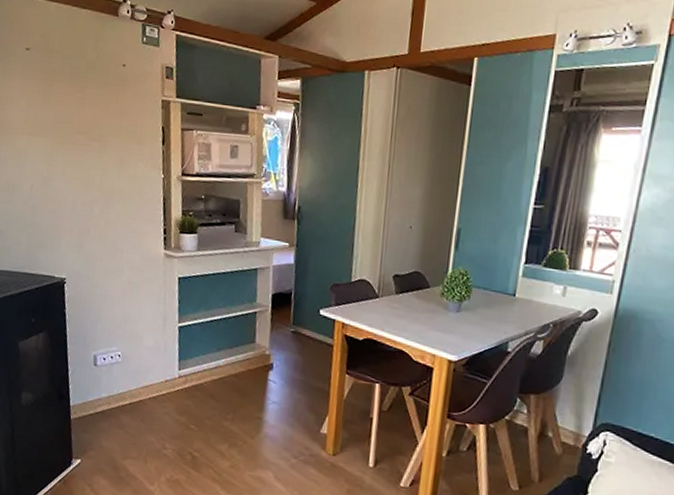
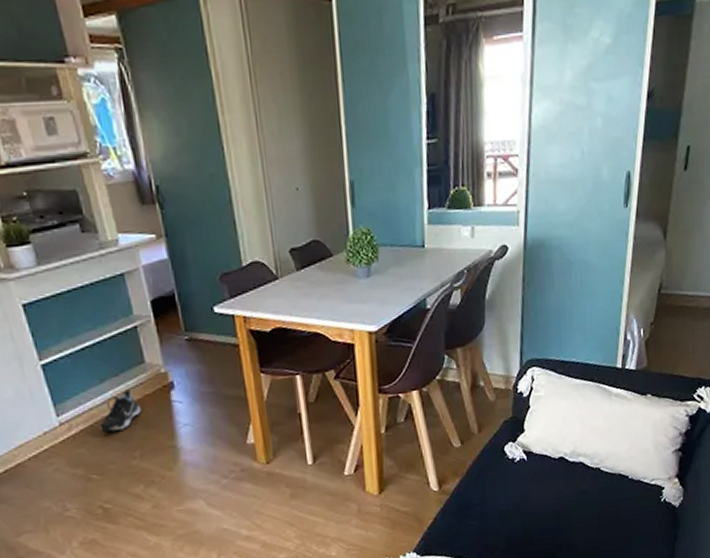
shoe: none [207,361,243,394] -> present [100,389,142,433]

